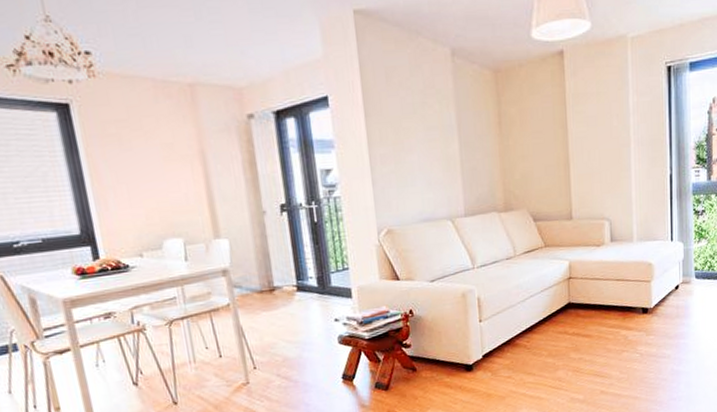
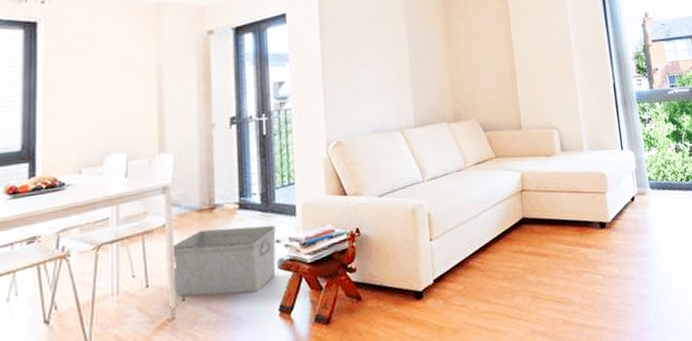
storage bin: none [237,306,337,366] -> present [170,225,276,297]

